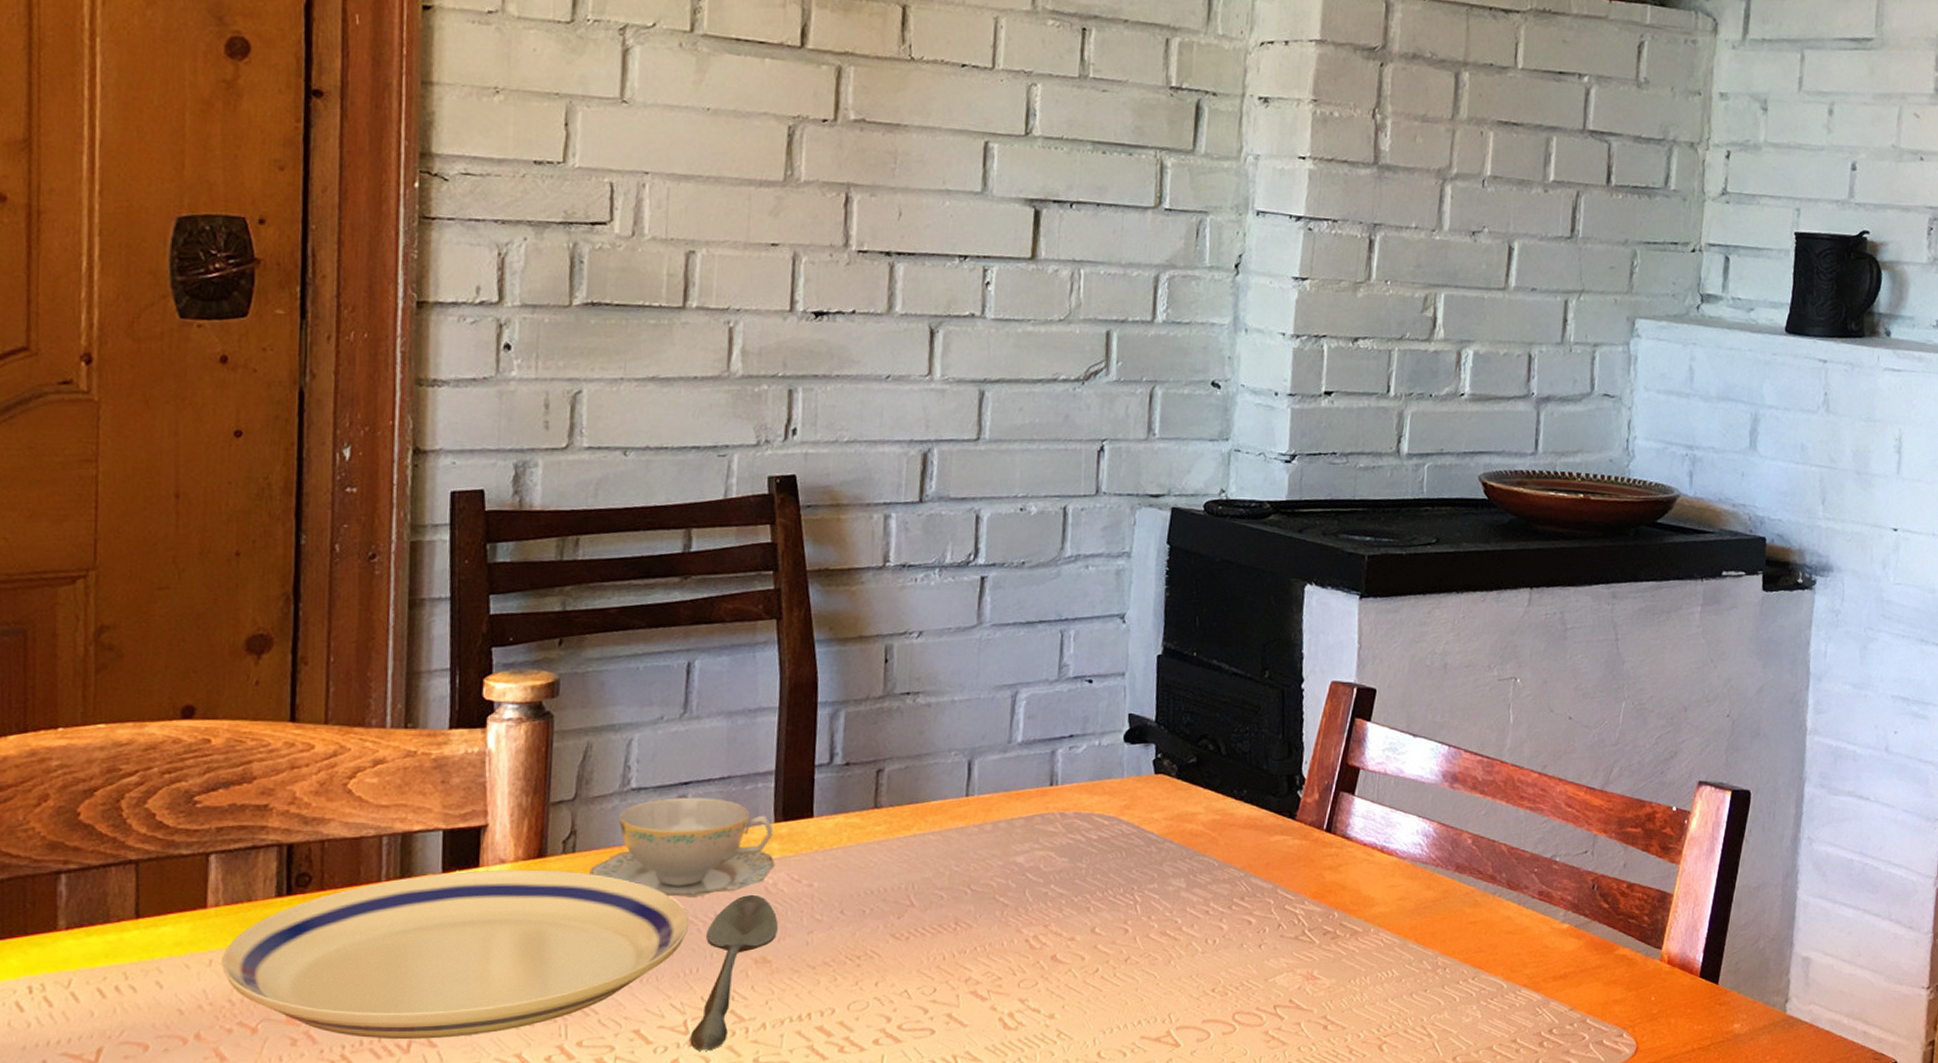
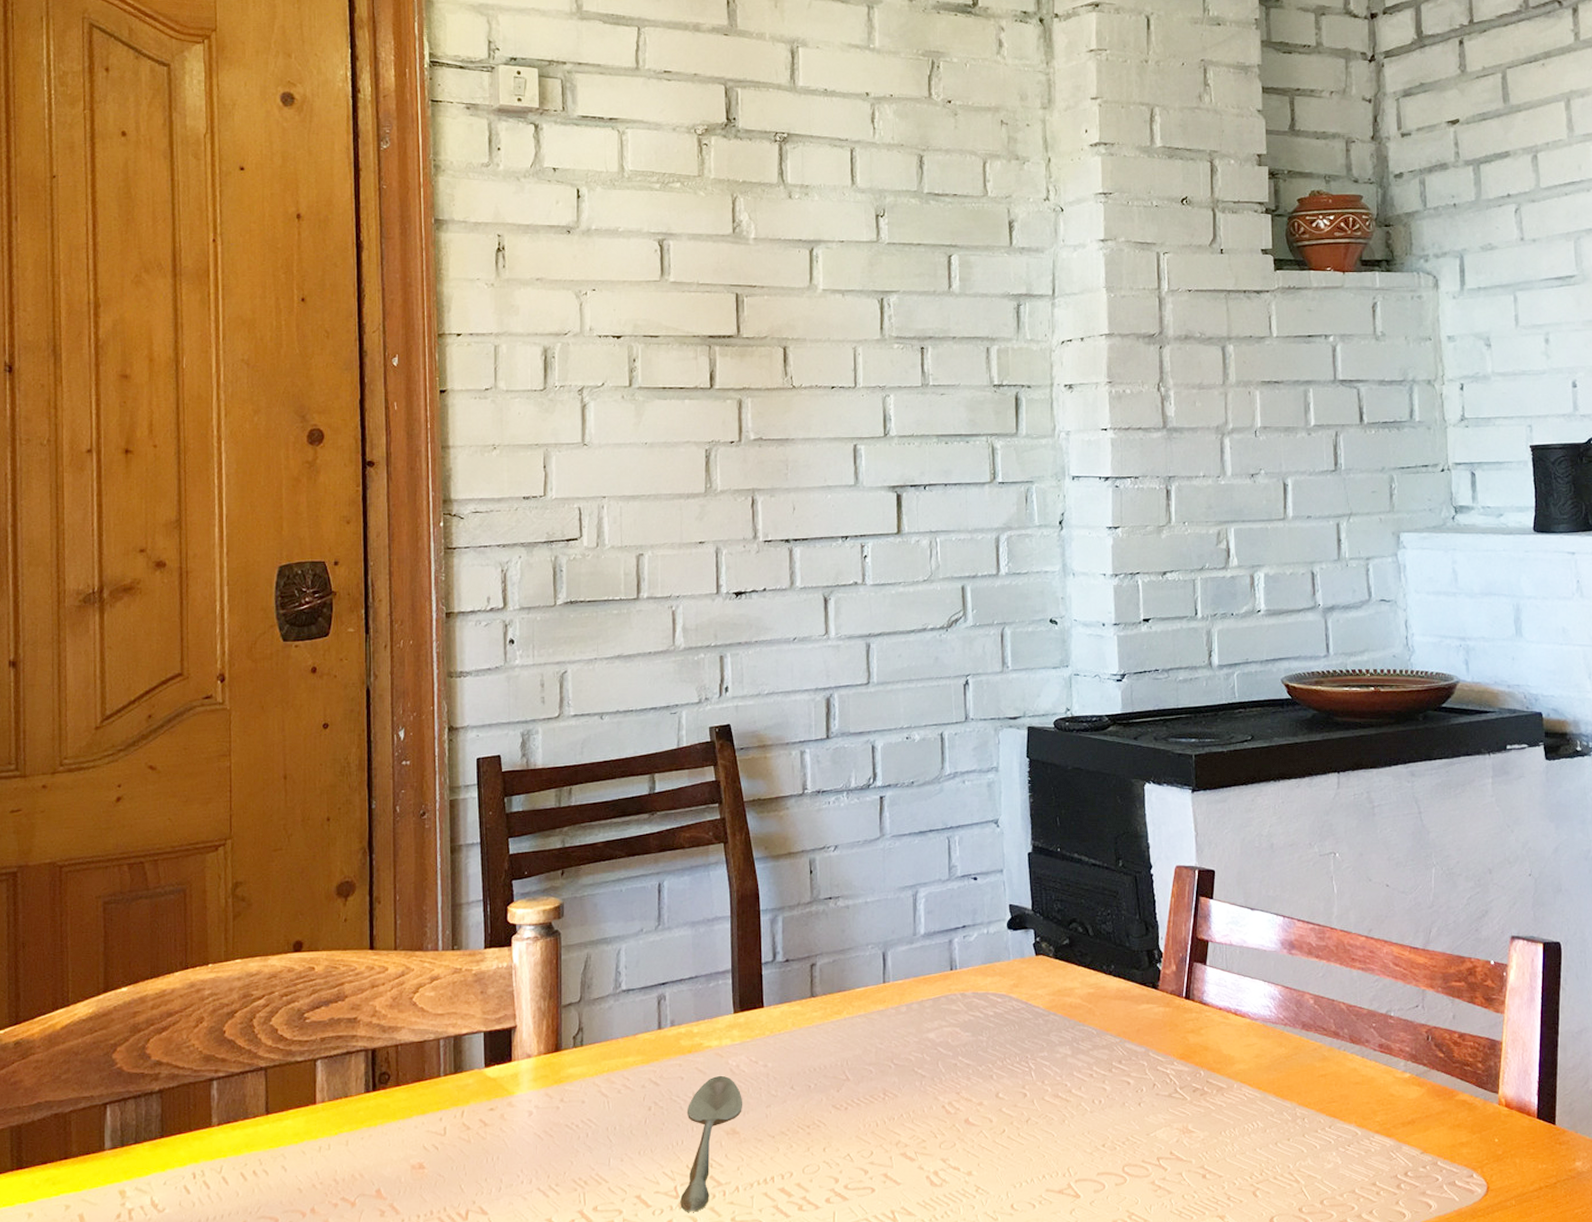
plate: present [221,869,690,1039] -> none [328,1061,674,1208]
teacup: present [589,797,775,898] -> none [595,995,737,1080]

